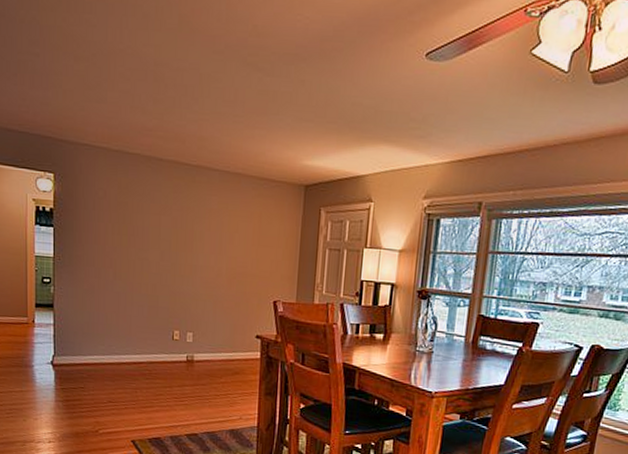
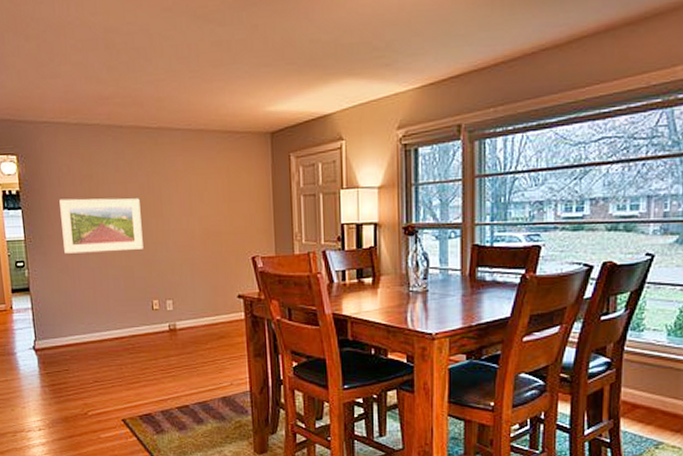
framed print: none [91,222,172,281] -> present [58,198,143,254]

